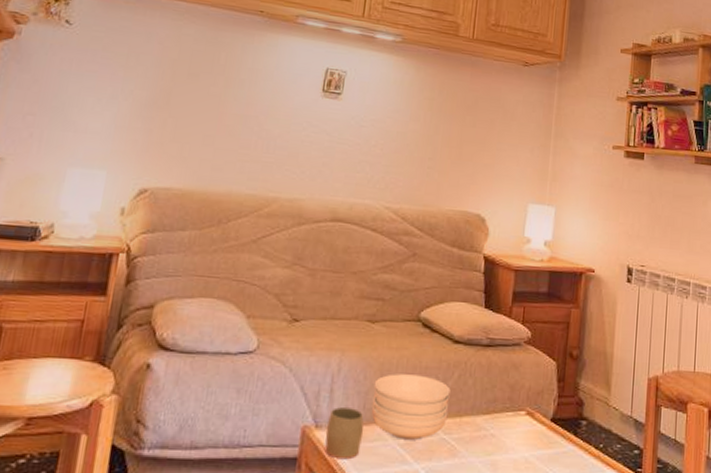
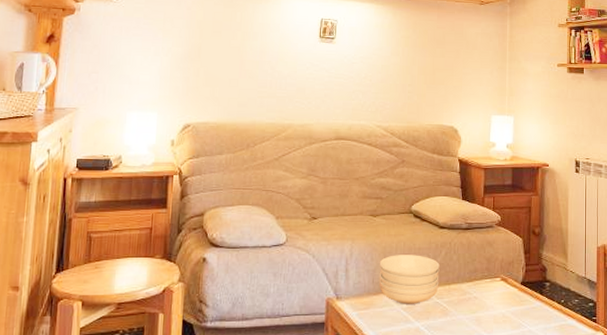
mug: present [325,407,364,458] -> none [344,283,374,321]

